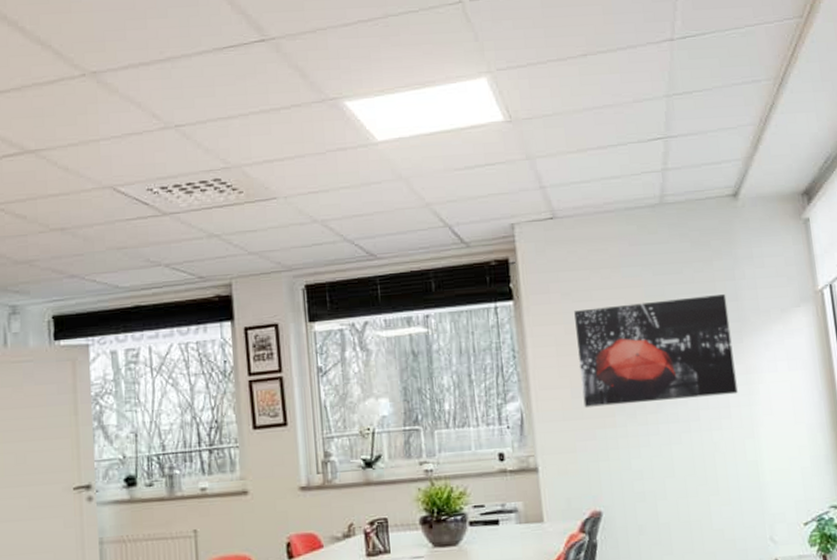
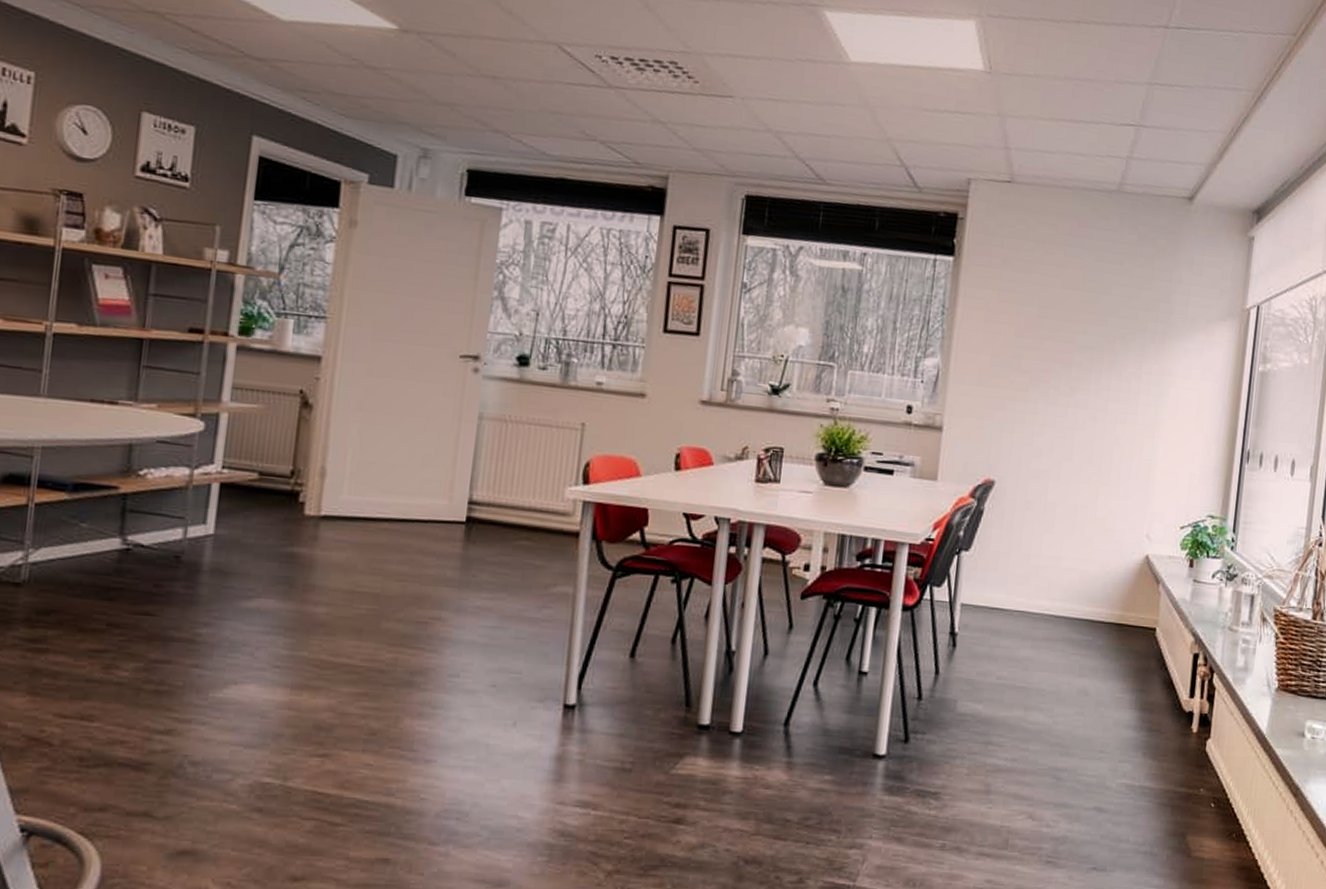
wall art: present [574,294,738,408] -> none [1000,279,1160,393]

